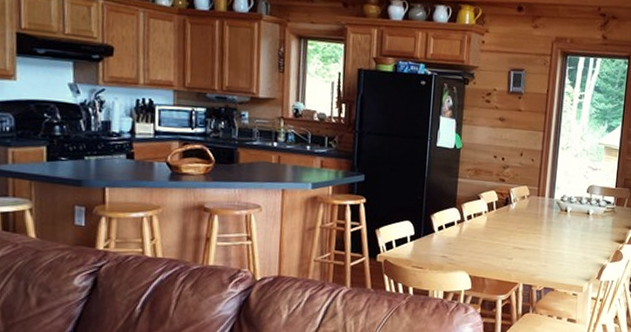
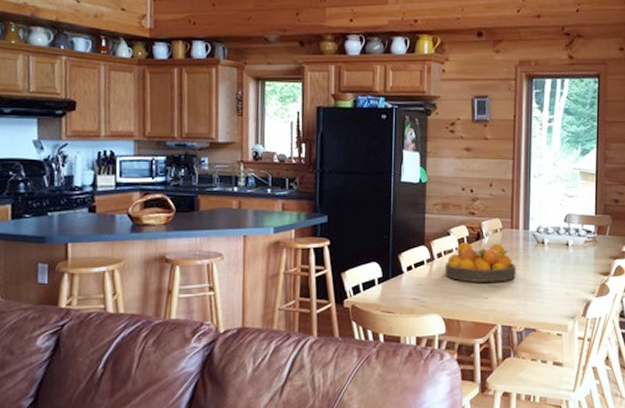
fruit bowl: none [473,207,540,245] -> present [444,243,516,282]

